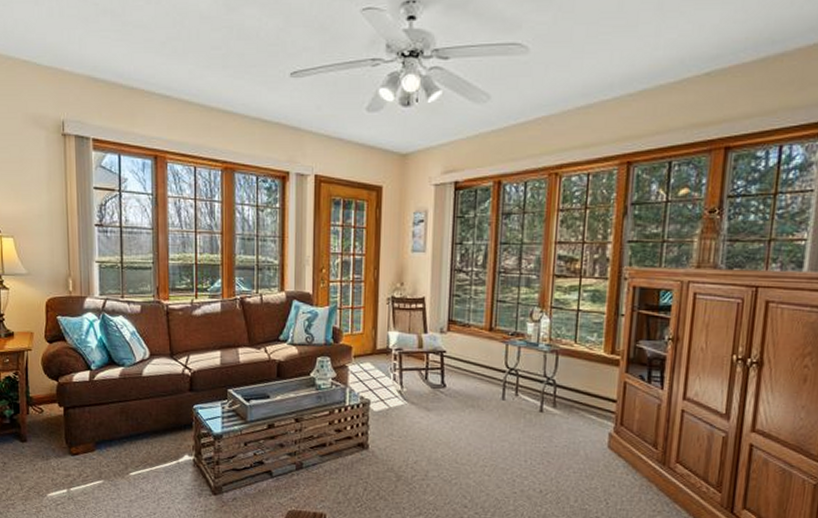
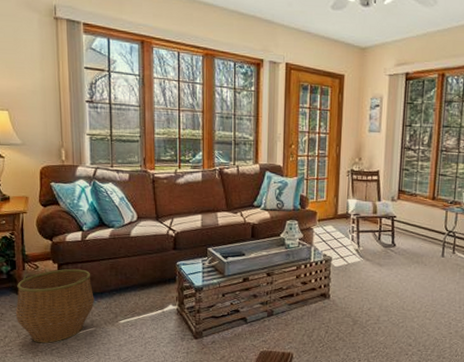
basket: none [18,412,103,498] -> present [15,268,94,344]

